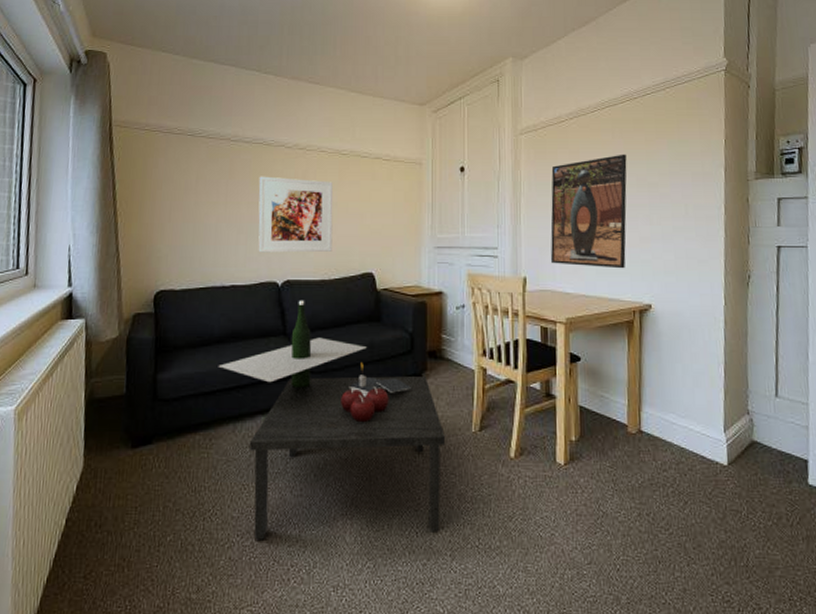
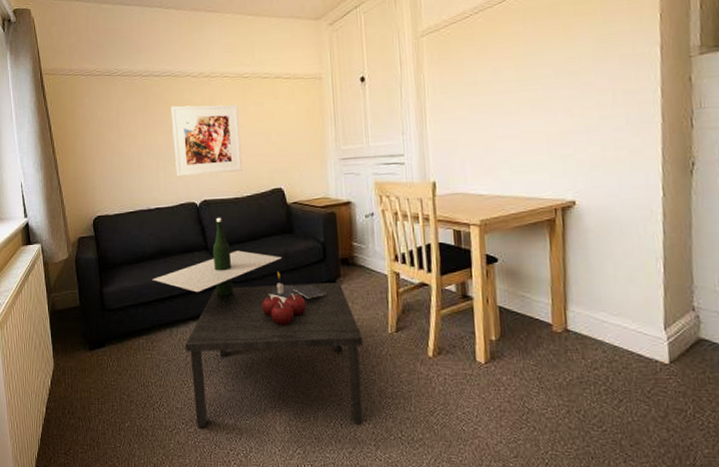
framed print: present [550,154,627,269] -> none [457,43,545,167]

